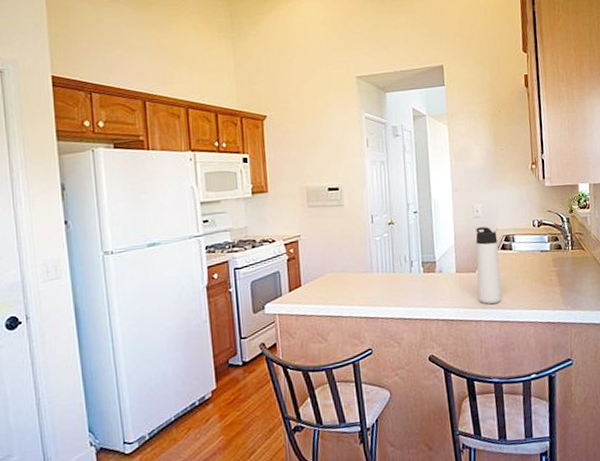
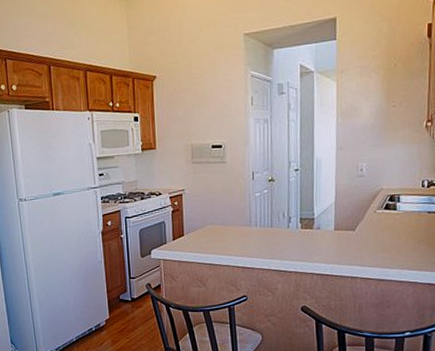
thermos bottle: present [476,227,502,304] -> none [355,186,382,263]

